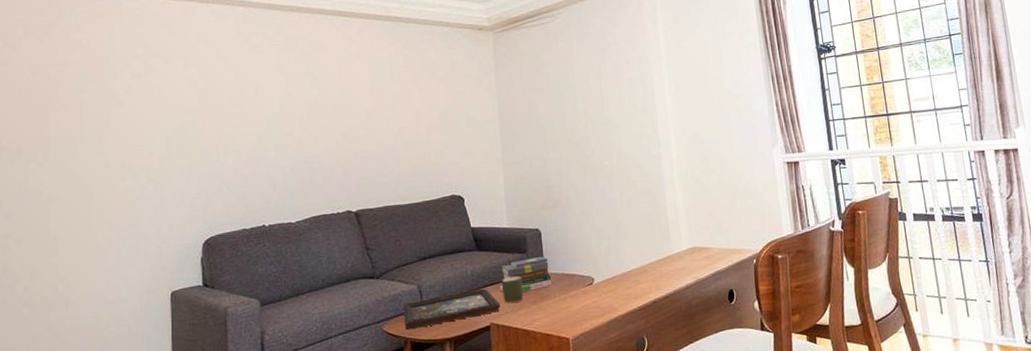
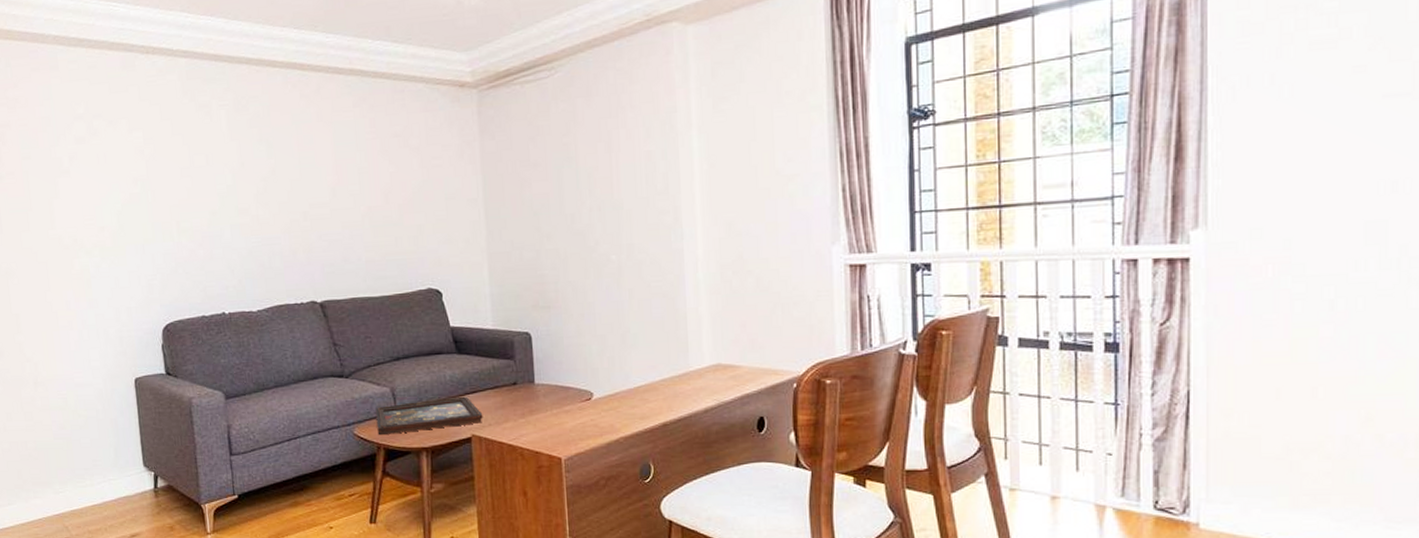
books: present [499,256,552,294] -> none [482,364,543,404]
mug: present [501,276,523,304] -> none [484,385,509,415]

